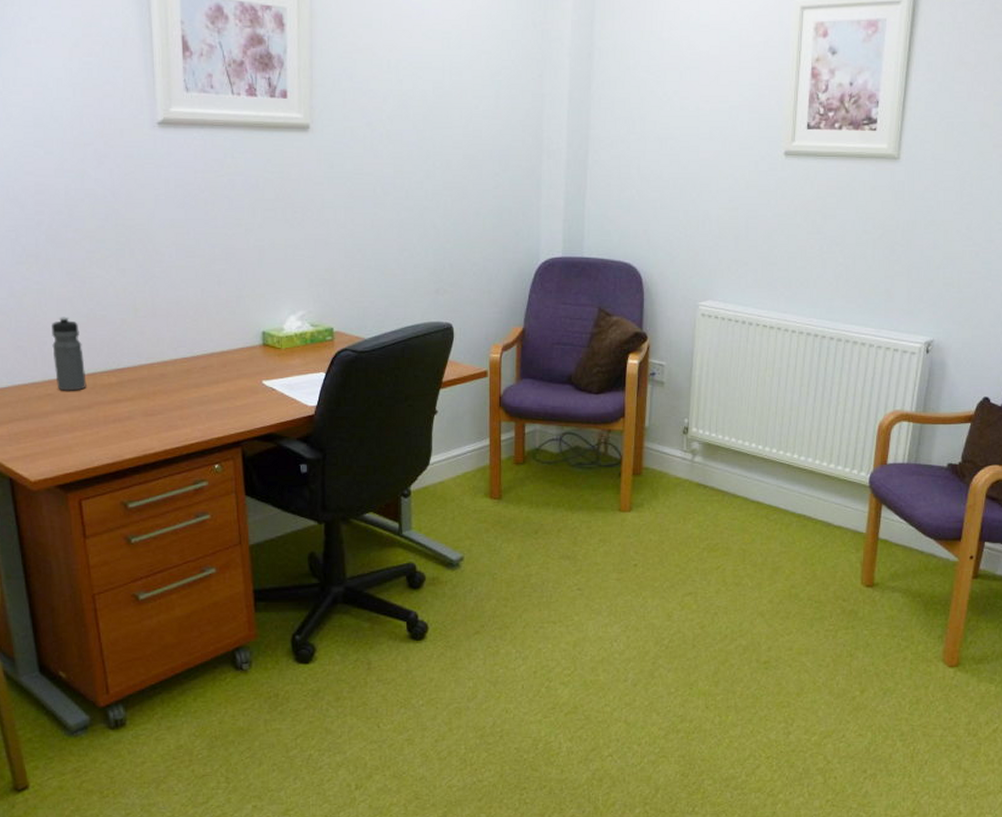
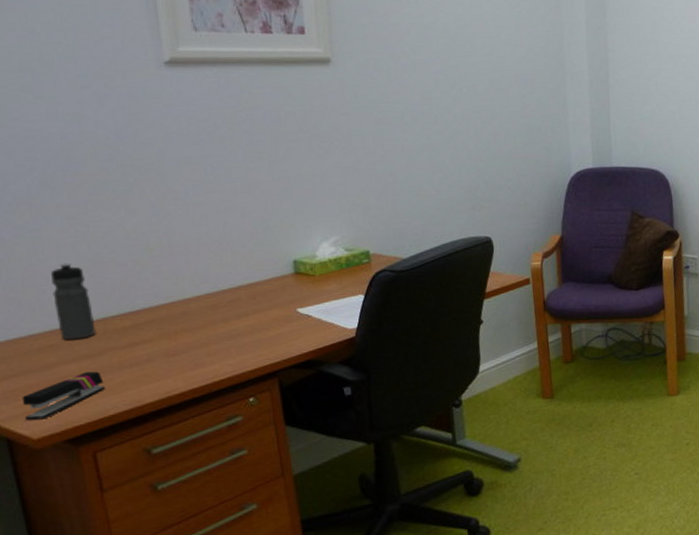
stapler: none [23,423,92,464] -> present [21,371,106,421]

